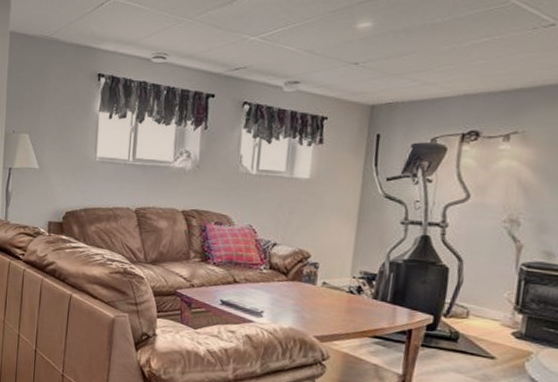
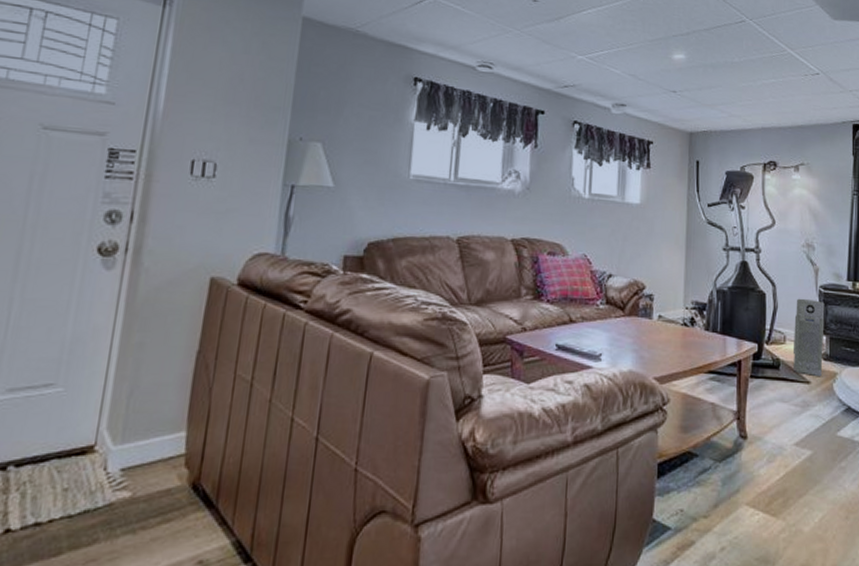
air purifier: none [475,275,526,355] -> present [792,298,825,377]

